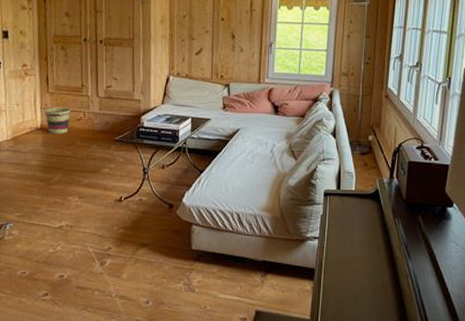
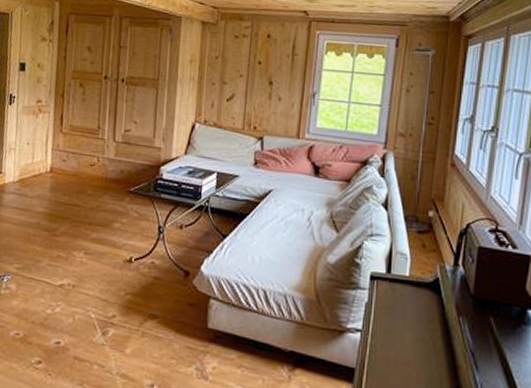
basket: present [45,106,71,134] -> none [56,149,84,180]

